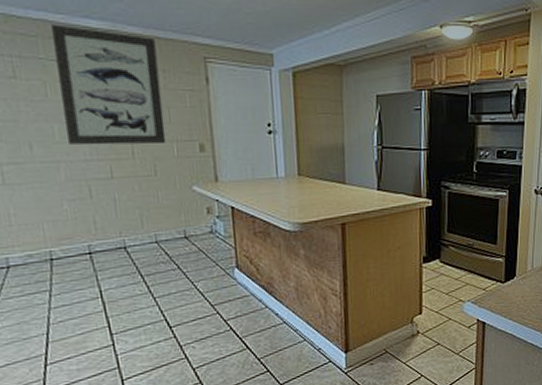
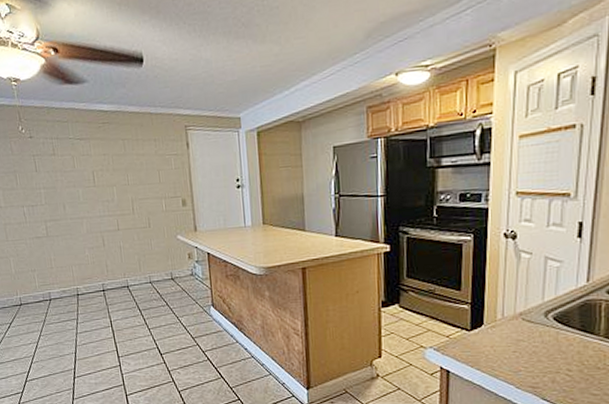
wall art: present [51,24,167,145] -> none [77,110,157,204]

